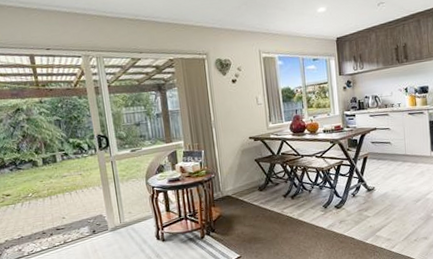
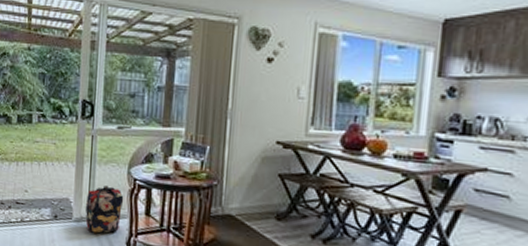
backpack: none [116,197,148,236] -> present [85,186,124,233]

